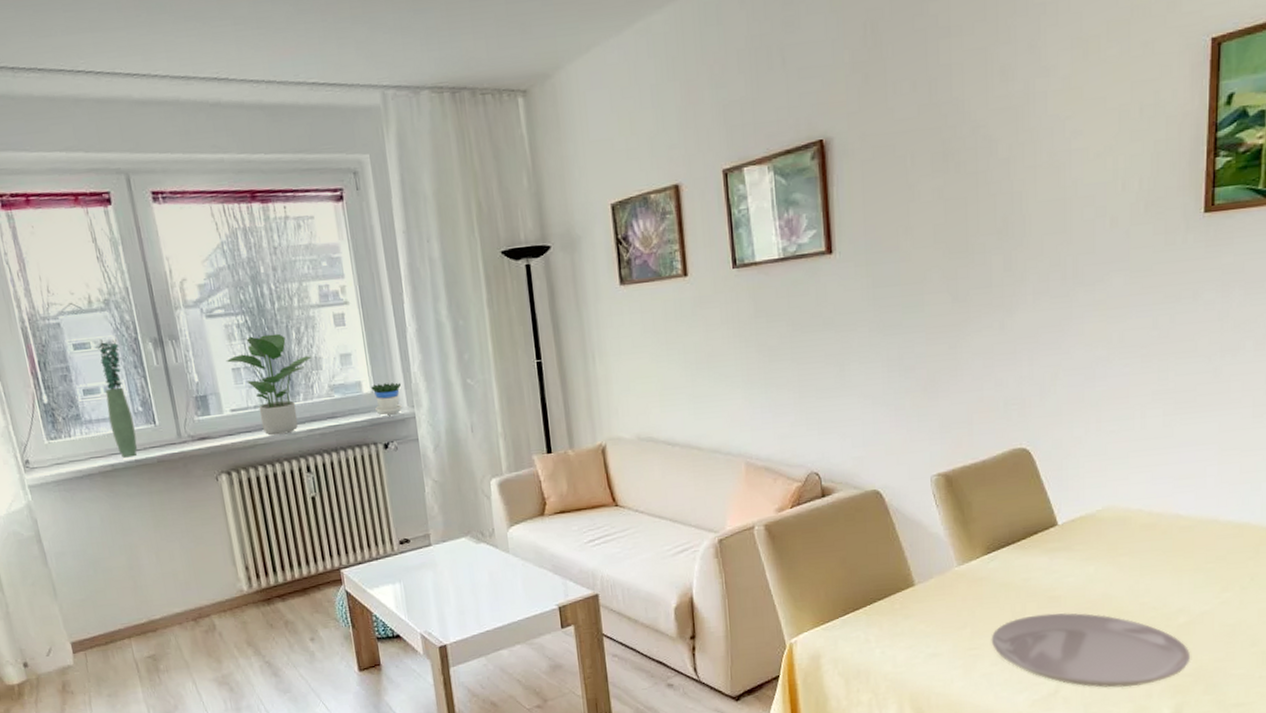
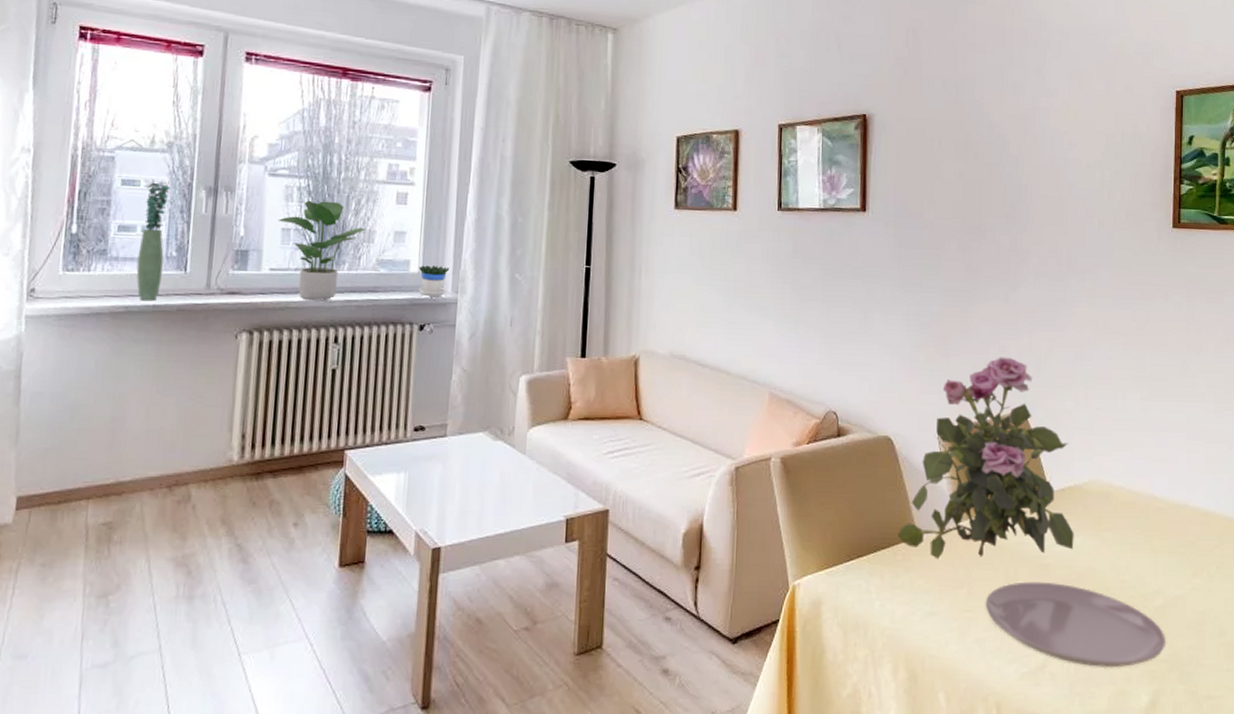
flower bouquet: none [894,390,1087,604] -> present [897,357,1074,560]

